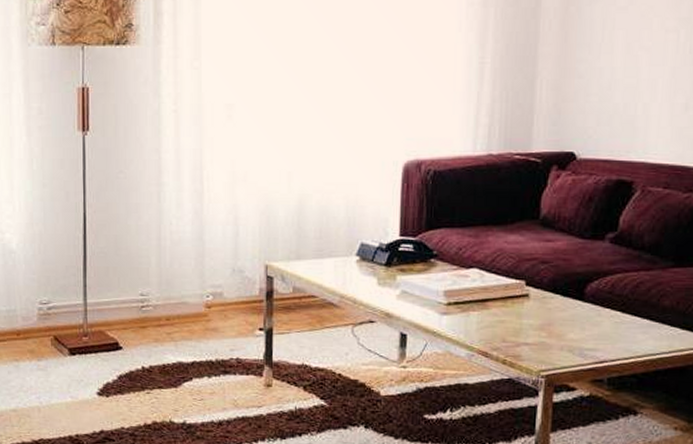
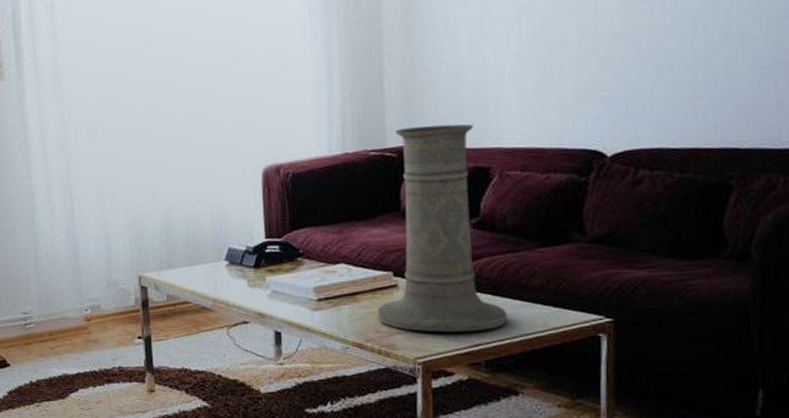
vase: none [506,134,635,348] -> present [378,124,508,333]

